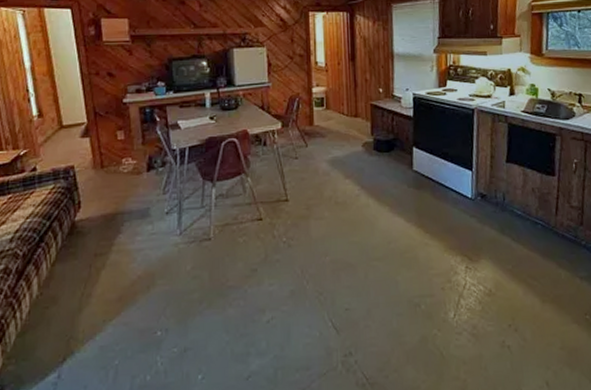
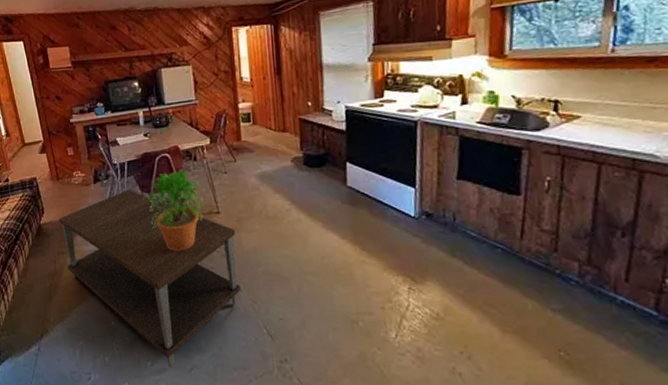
coffee table: none [99,177,307,379] -> present [59,189,241,368]
potted plant: none [204,154,273,244] -> present [143,169,205,251]

